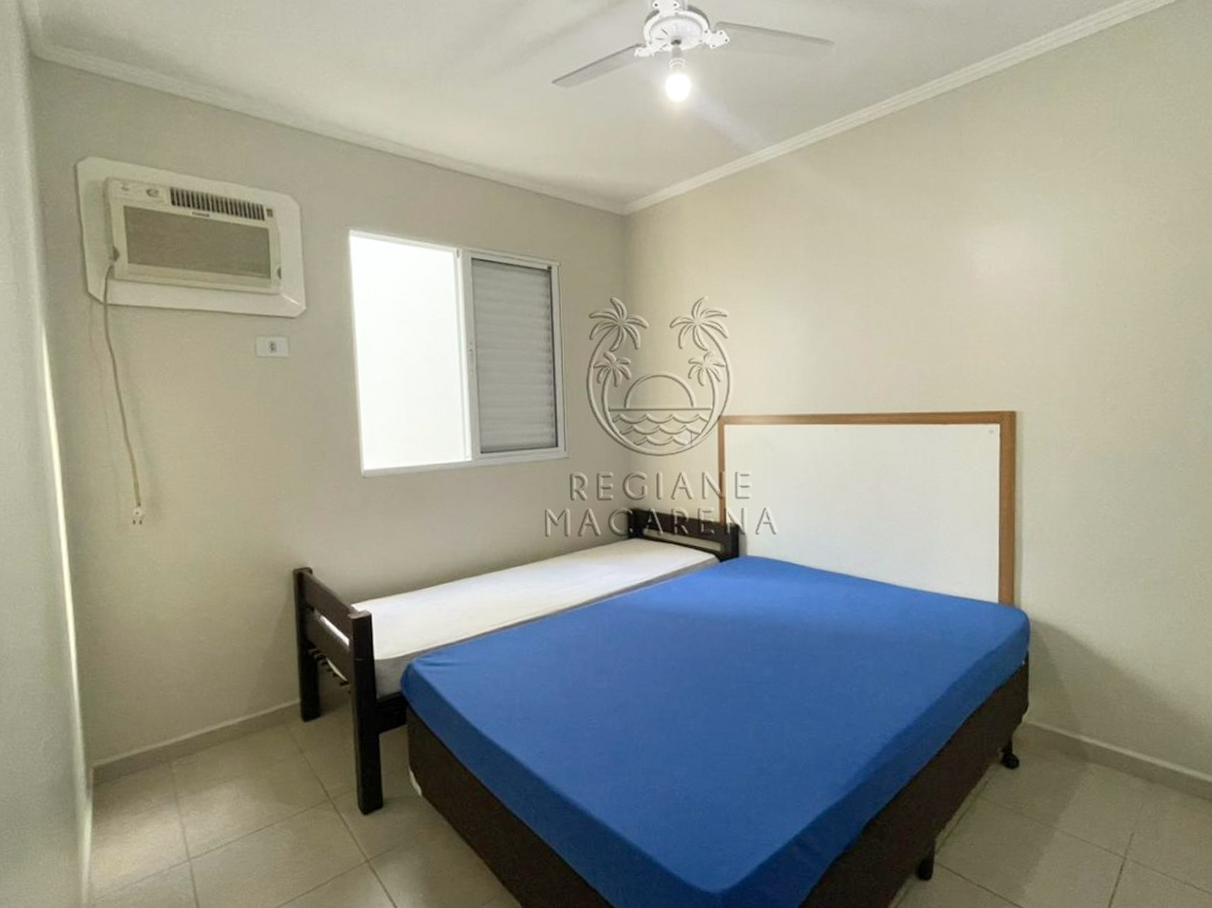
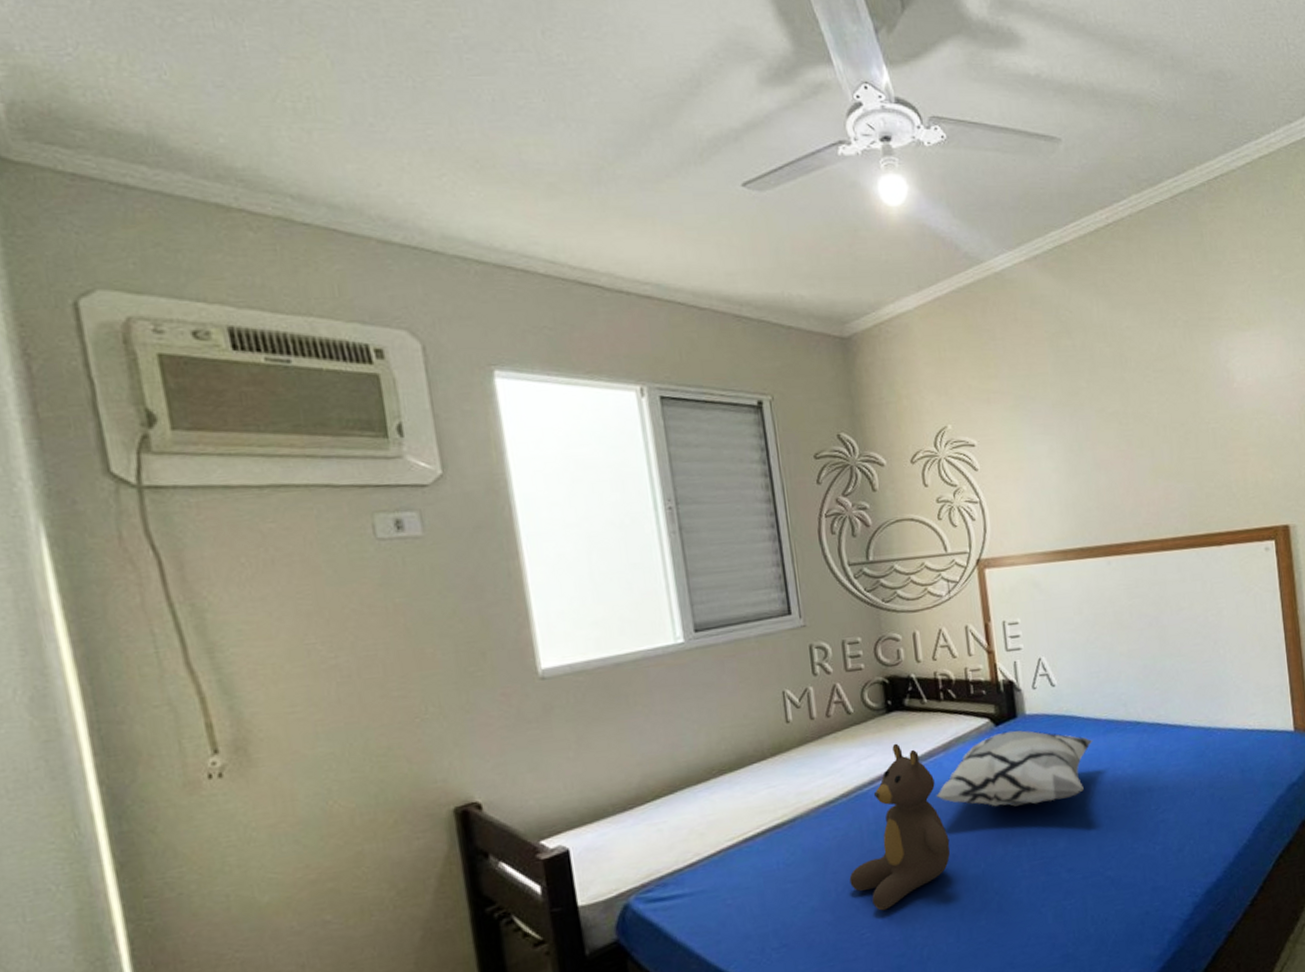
teddy bear: none [584,565,670,703] -> present [849,743,951,911]
decorative pillow: none [663,568,805,635] -> present [936,729,1093,807]

